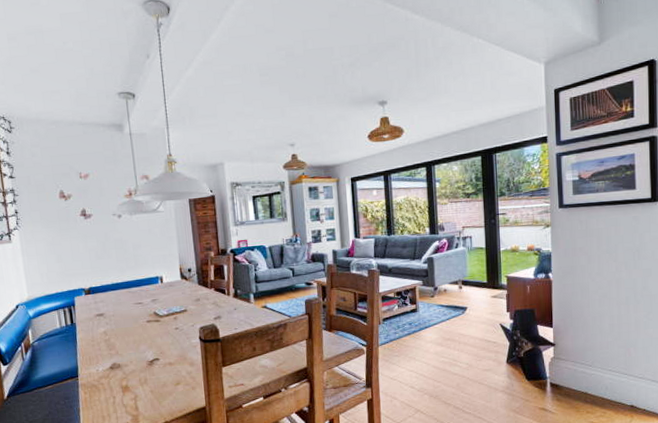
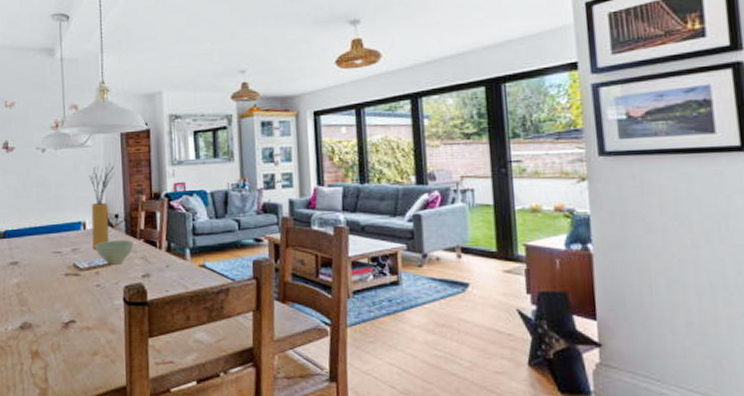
vase: none [162,225,185,300] -> present [88,163,114,251]
bowl: none [172,290,206,312] -> present [95,240,134,266]

